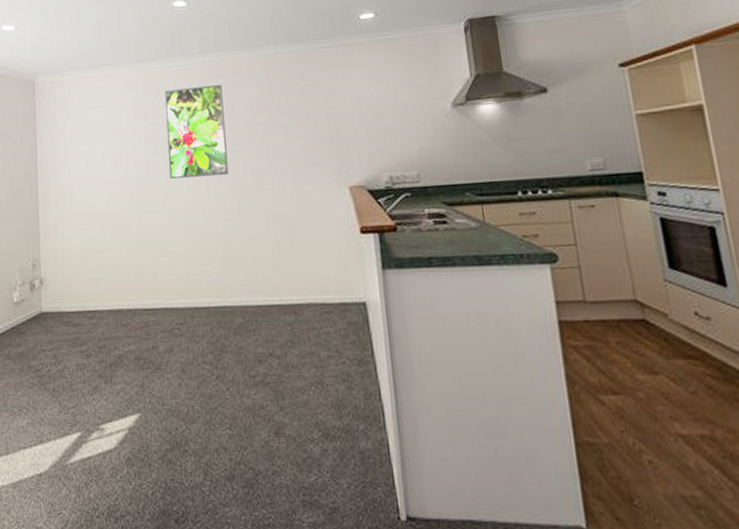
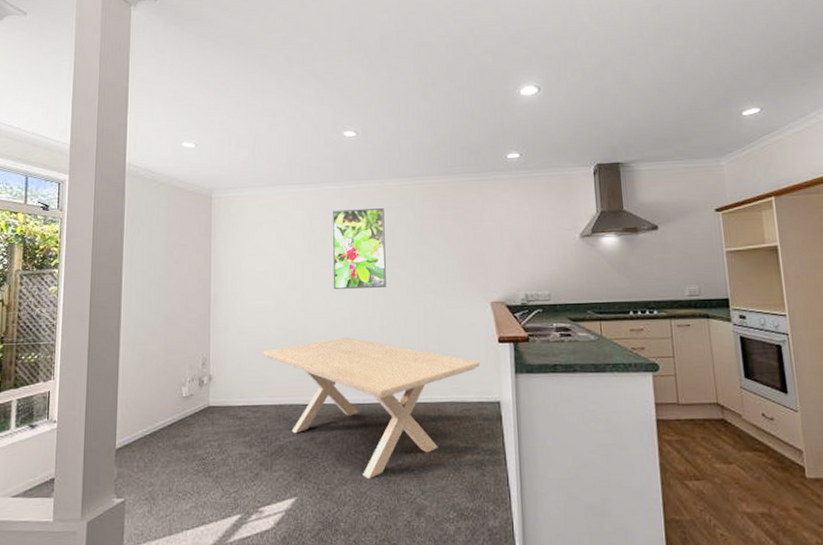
dining table: none [97,232,341,392] -> present [263,337,481,478]

